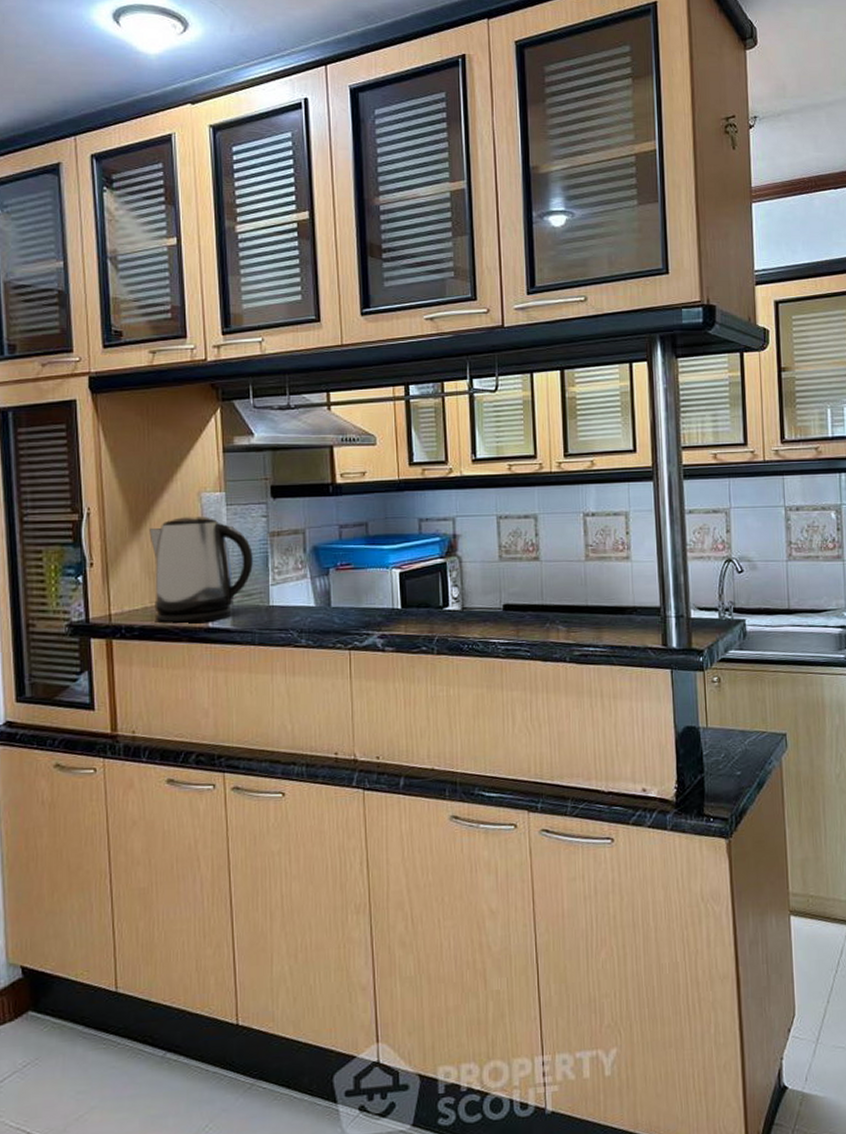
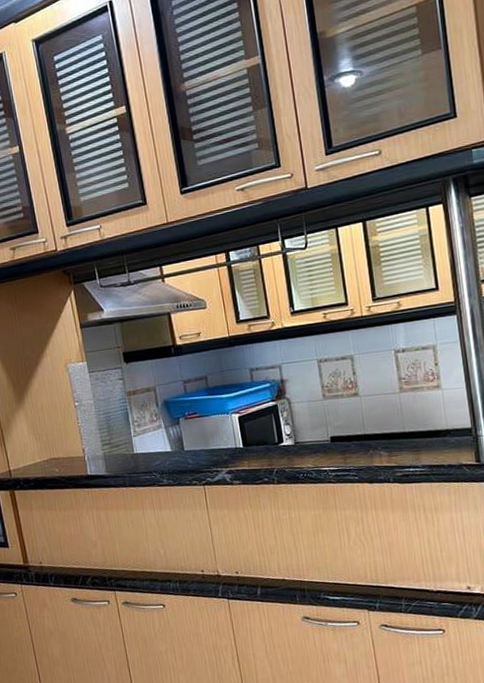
kettle: present [149,515,253,625] -> none [30,383,117,475]

